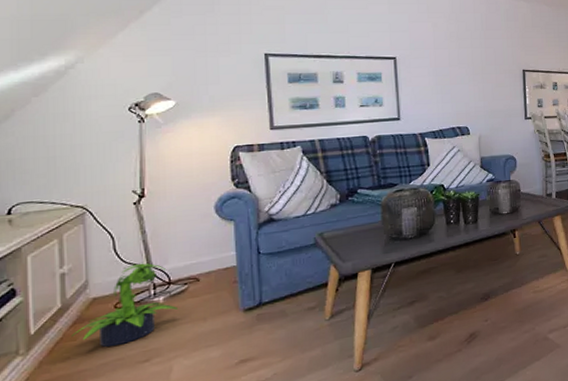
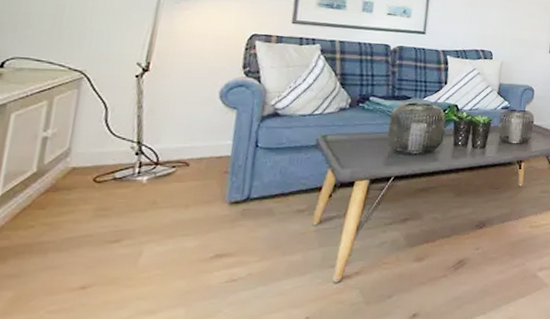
potted plant: present [71,262,179,347] -> none [41,138,162,222]

